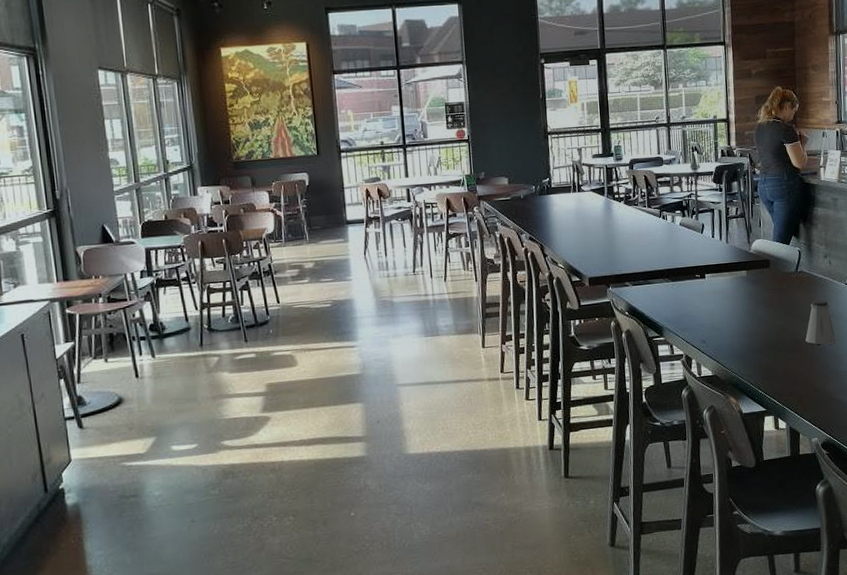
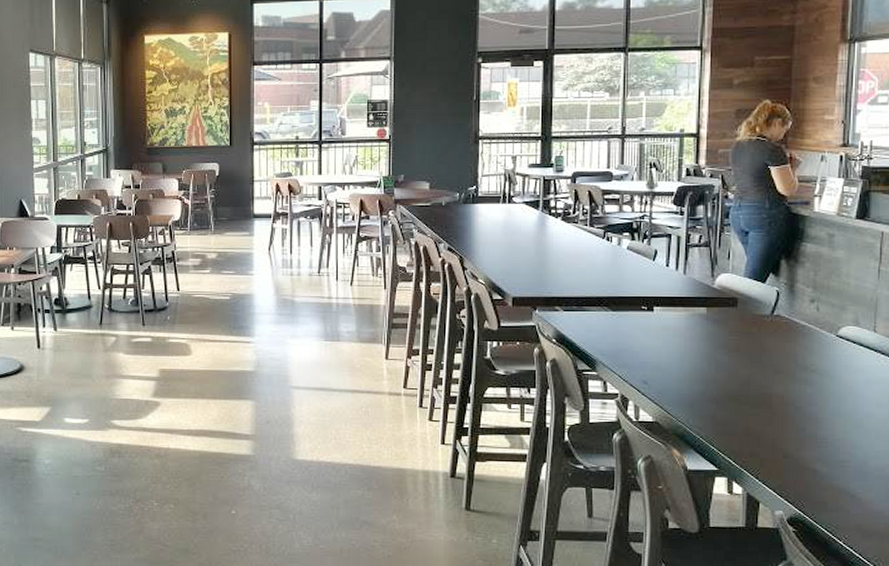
saltshaker: present [805,300,837,345] -> none [777,351,819,404]

